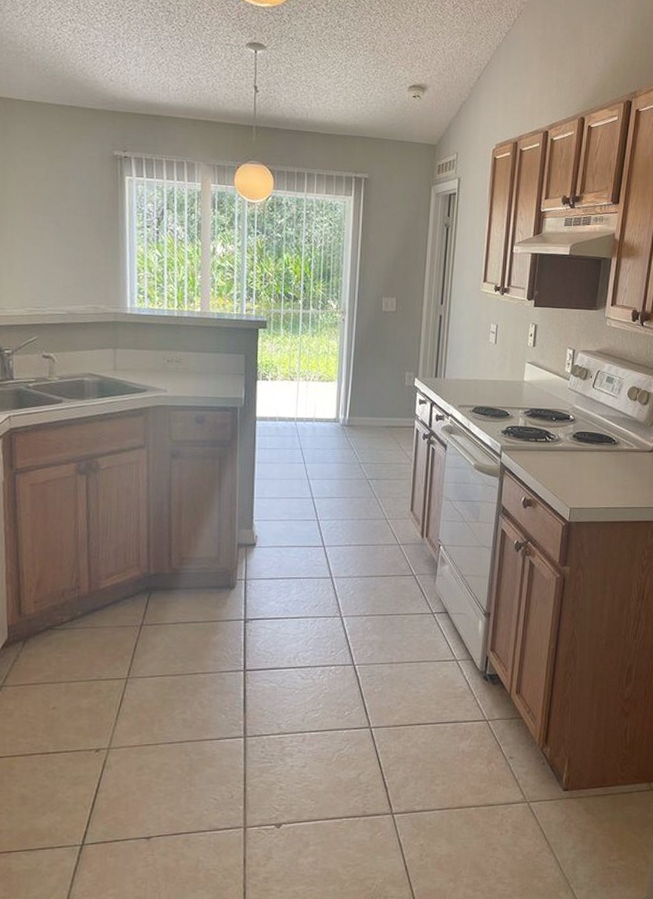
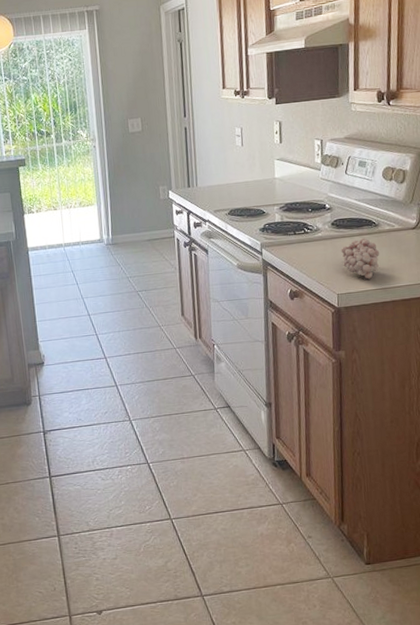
fruit: none [578,454,616,497] -> present [341,238,380,279]

